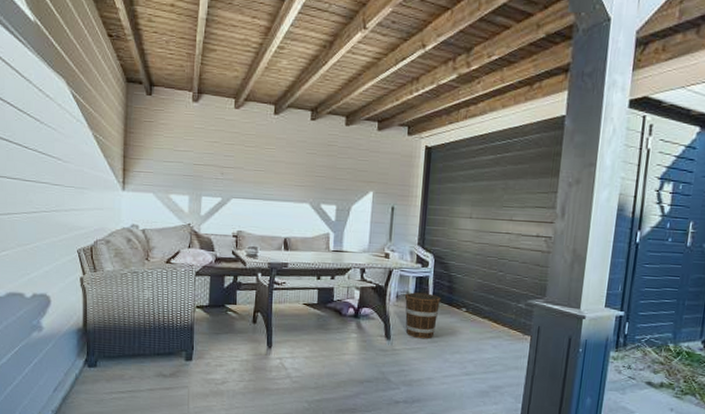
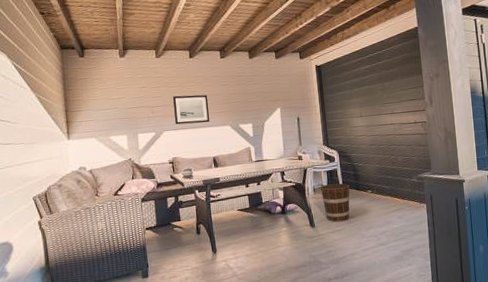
wall art: none [246,157,289,196] -> present [173,94,210,125]

